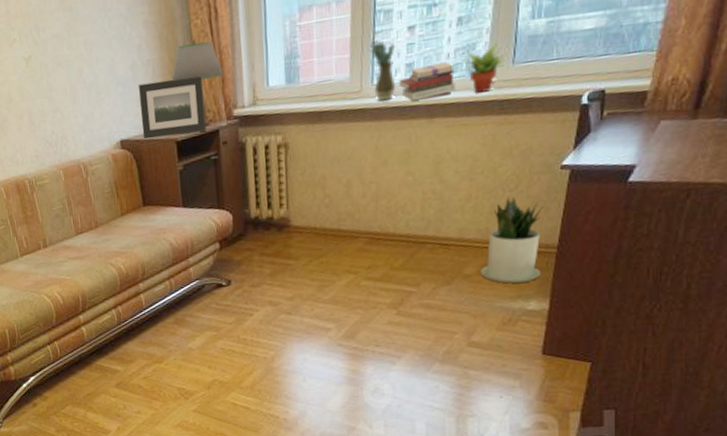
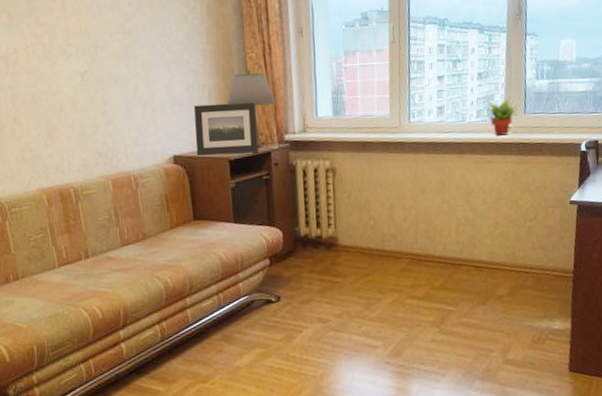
vase: present [370,39,396,101] -> none [406,84,430,137]
books: present [399,62,455,101] -> none [432,108,480,138]
planter: present [480,197,544,284] -> none [510,226,562,304]

